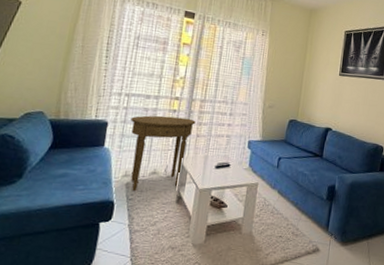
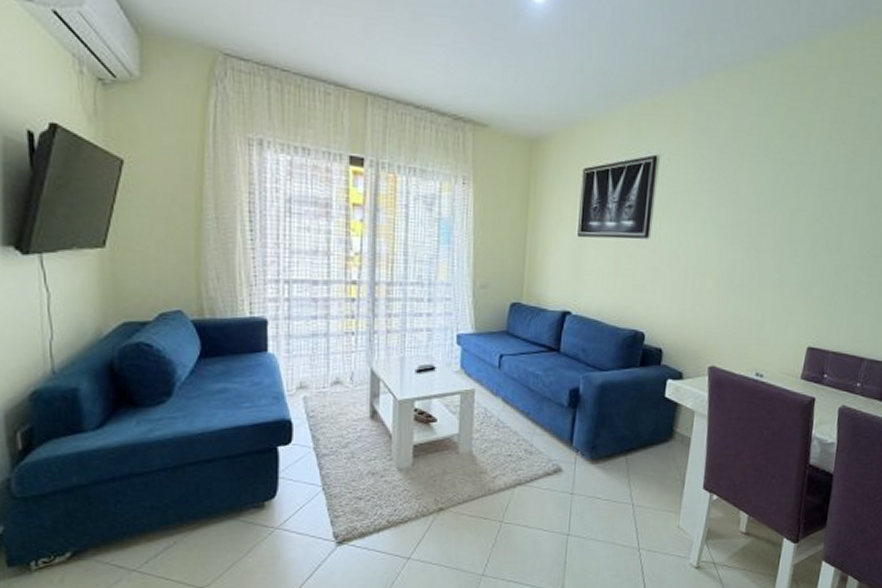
side table: present [131,115,196,190] -> none [297,307,383,405]

